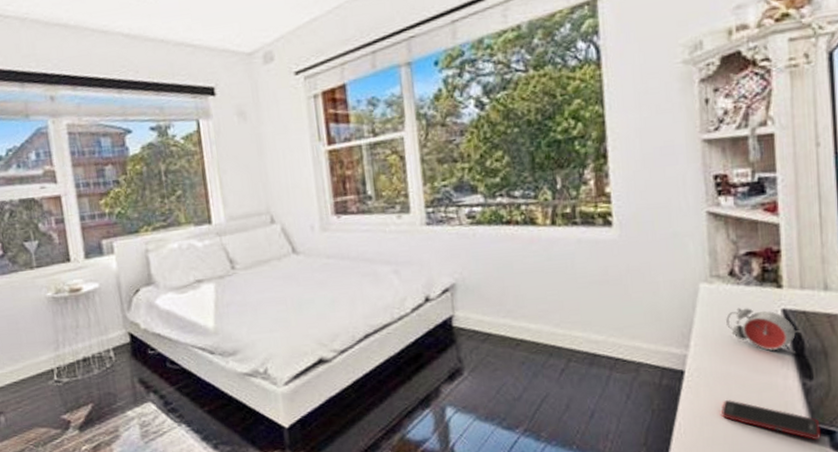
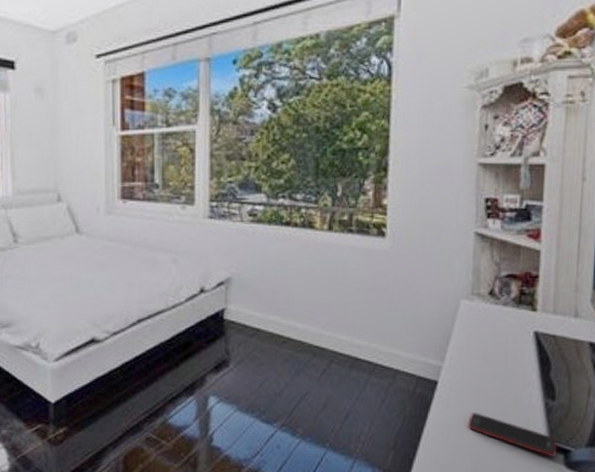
alarm clock: present [726,307,801,354] -> none [482,326,549,374]

